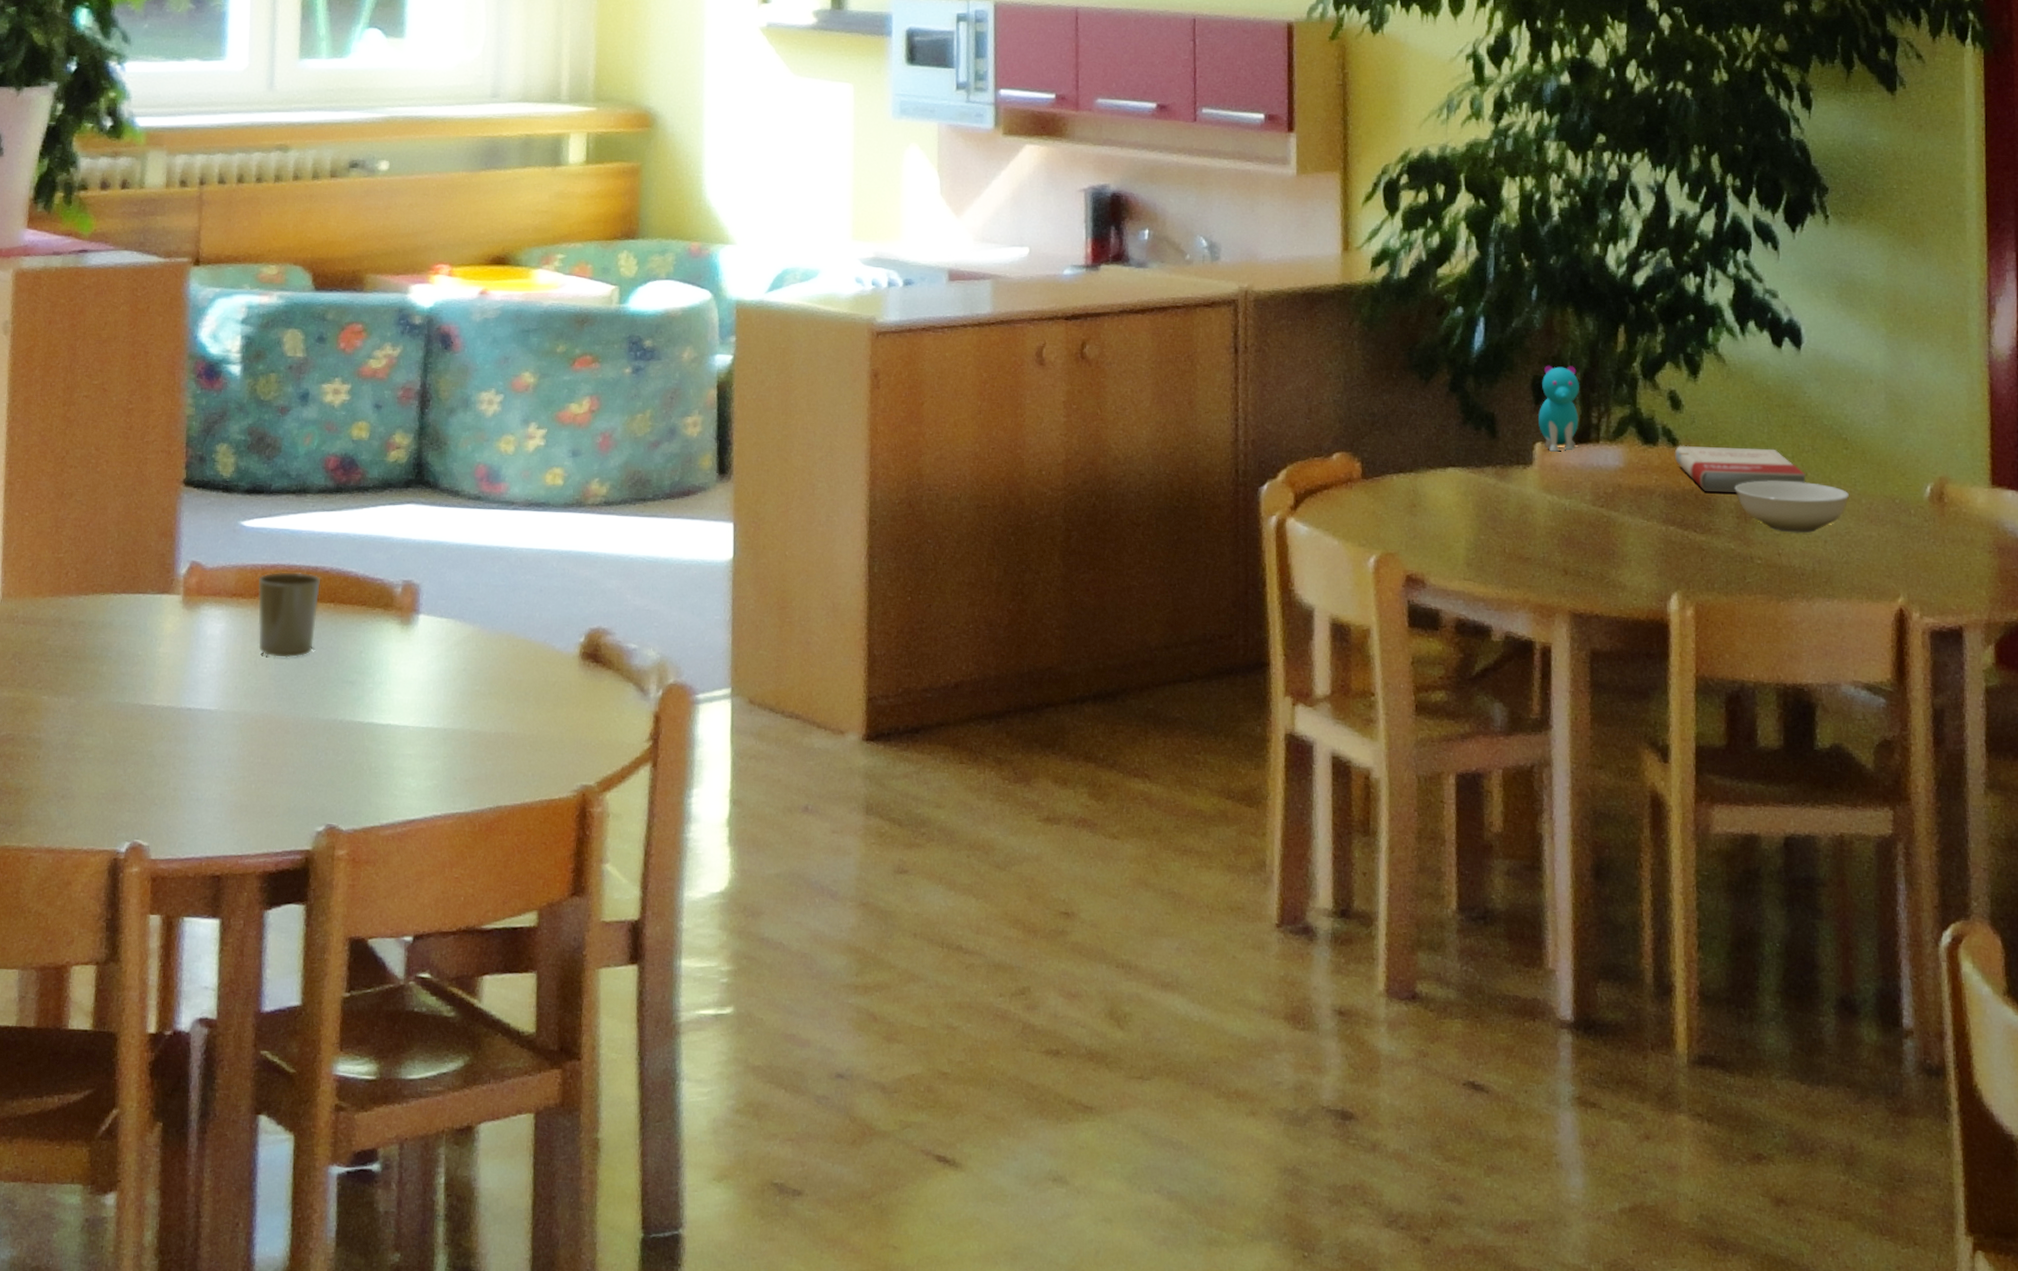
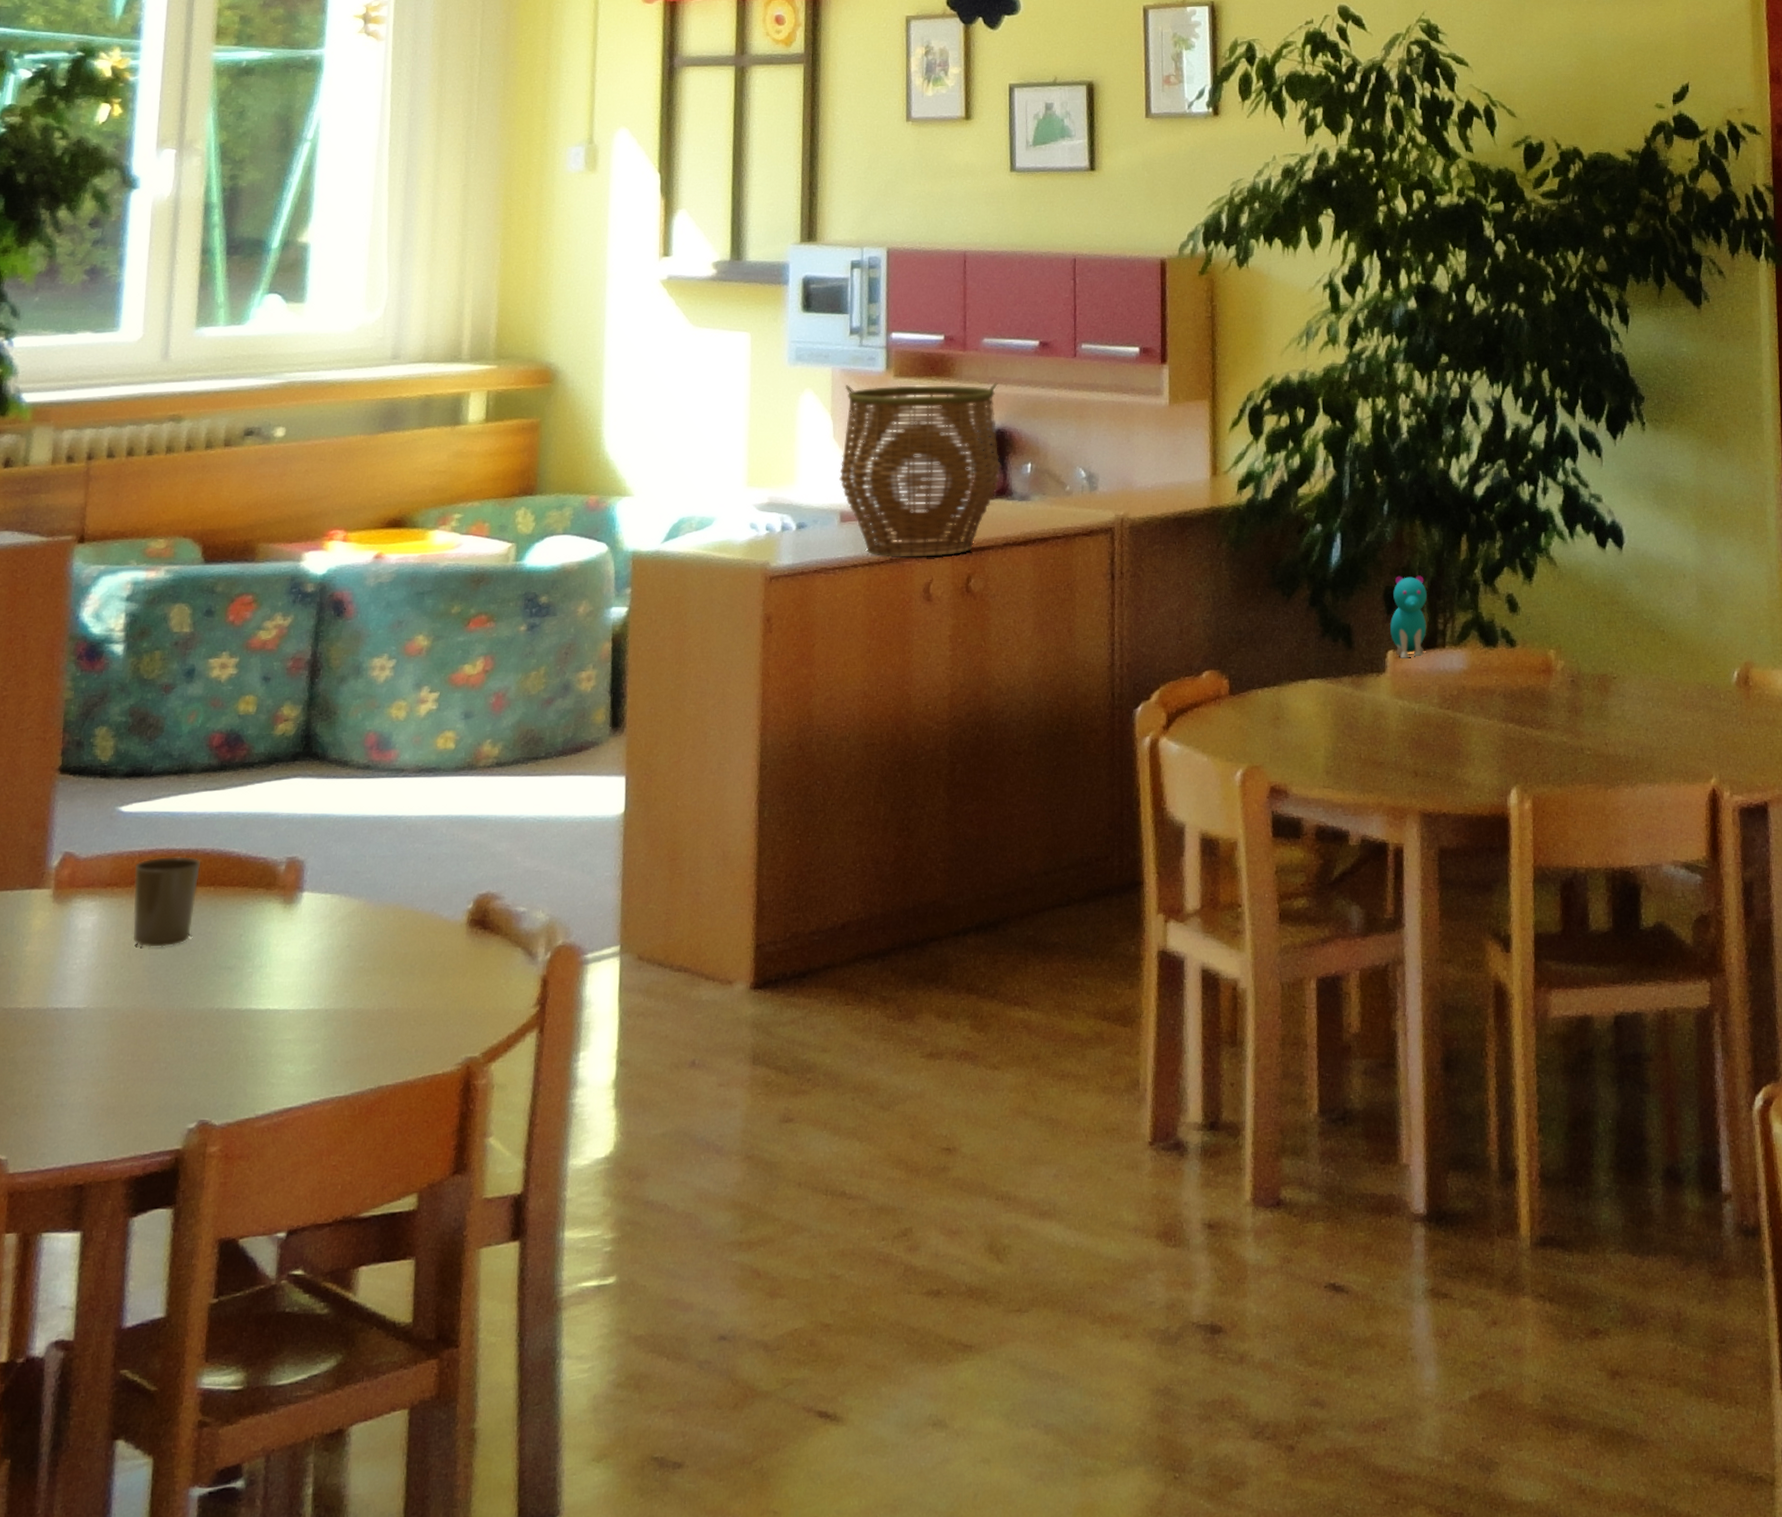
basket: none [947,141,1117,321] -> present [839,382,1001,557]
book: present [1674,445,1806,492] -> none [1512,644,1629,688]
bowl: present [1734,480,1849,534] -> none [1566,674,1667,723]

